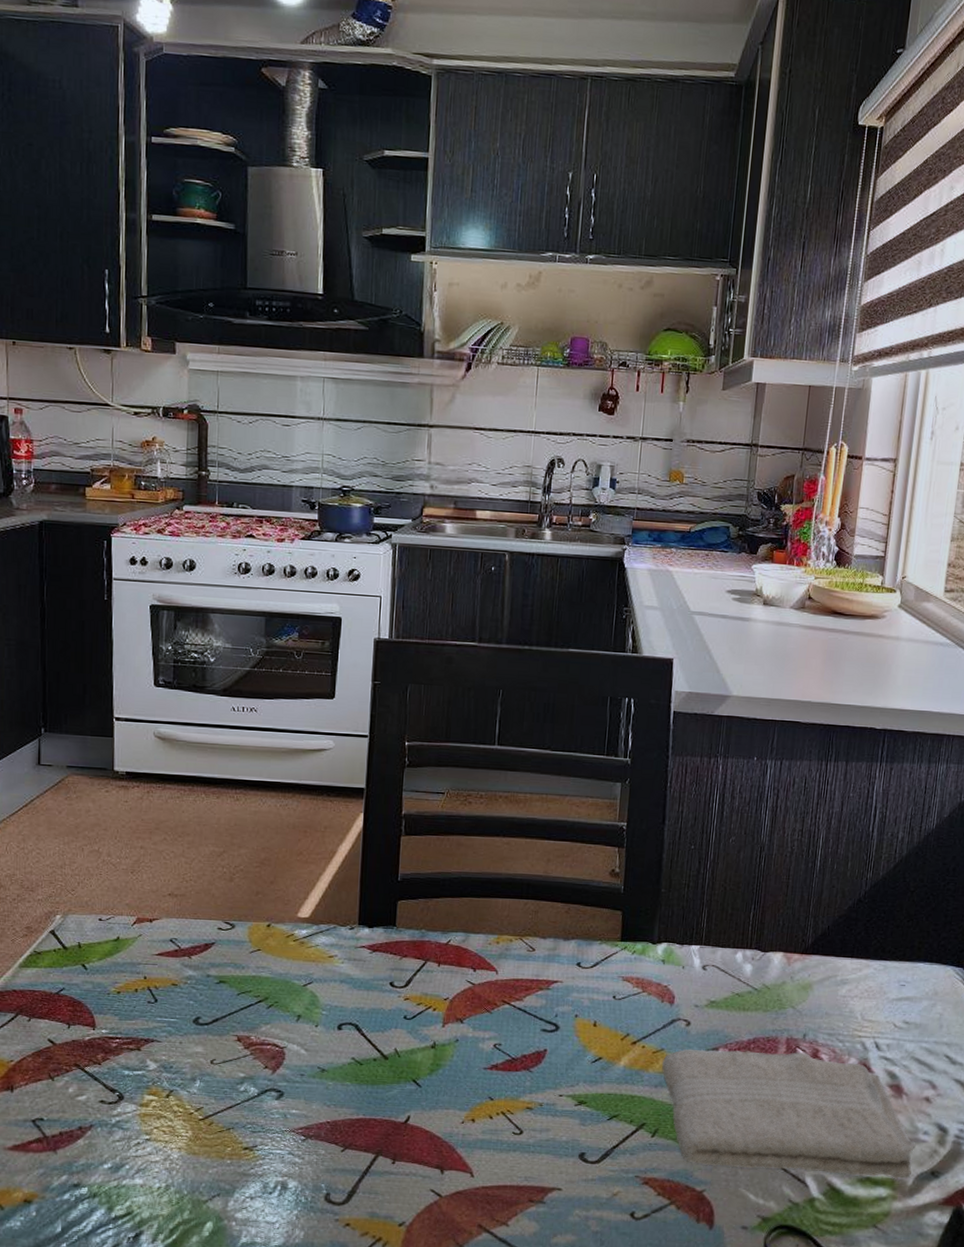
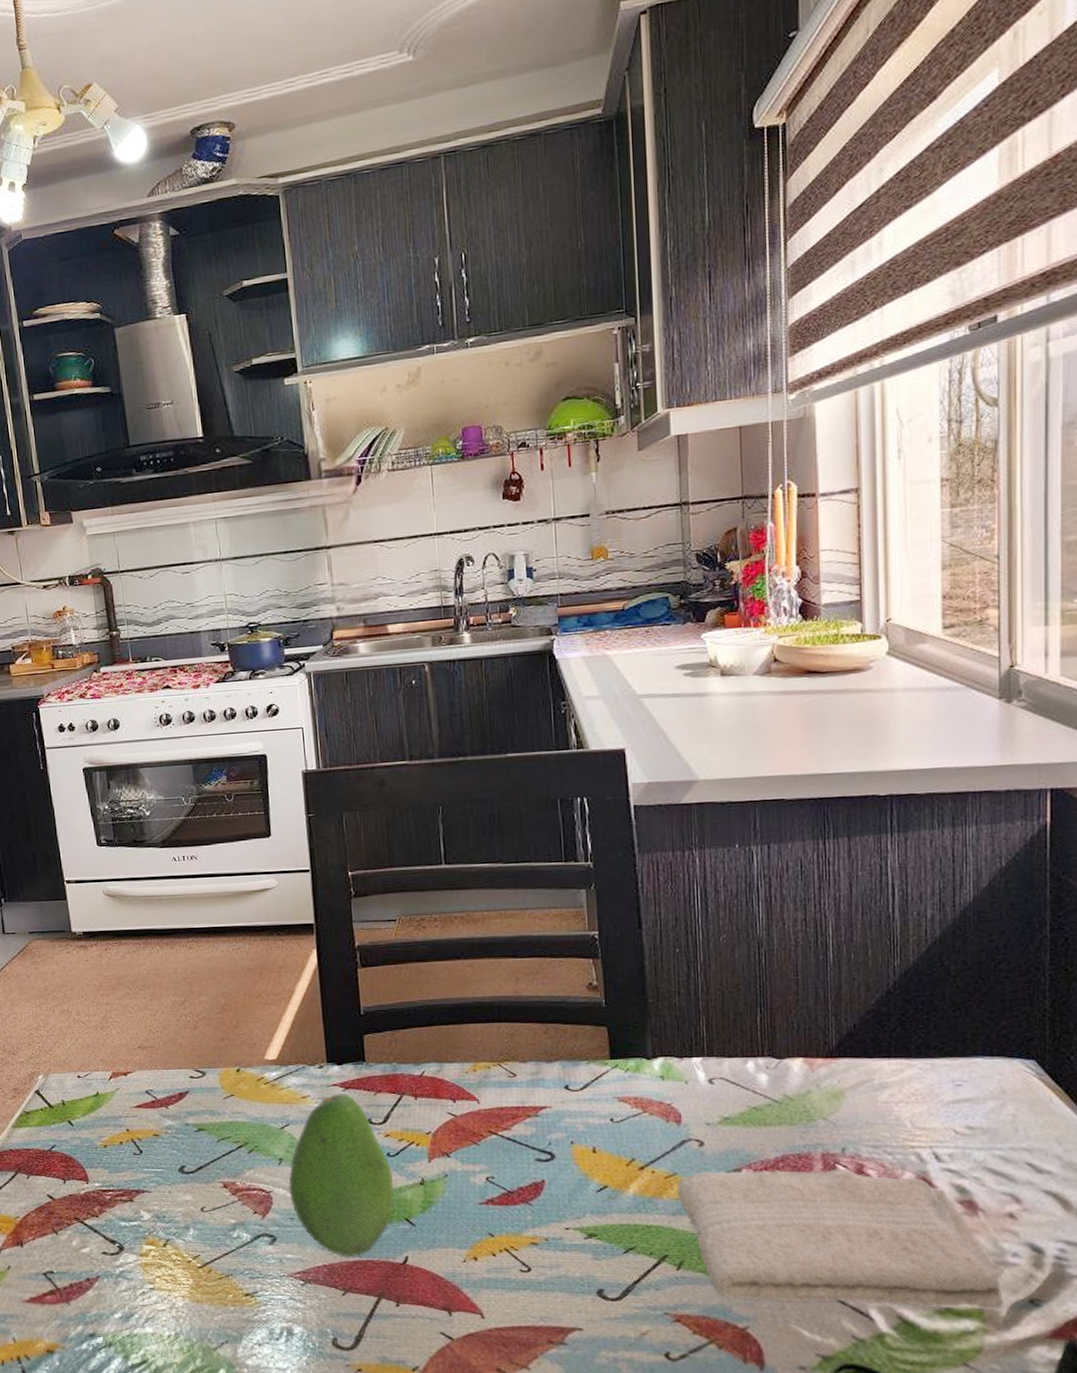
fruit: none [303,955,407,1114] -> present [288,1093,394,1256]

